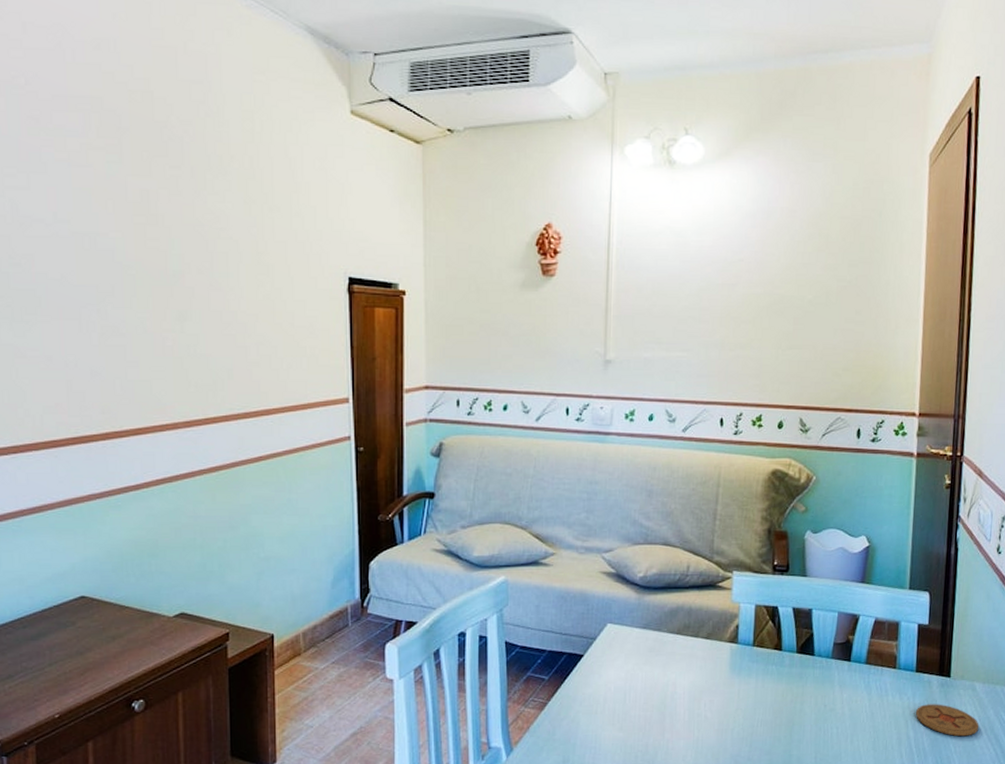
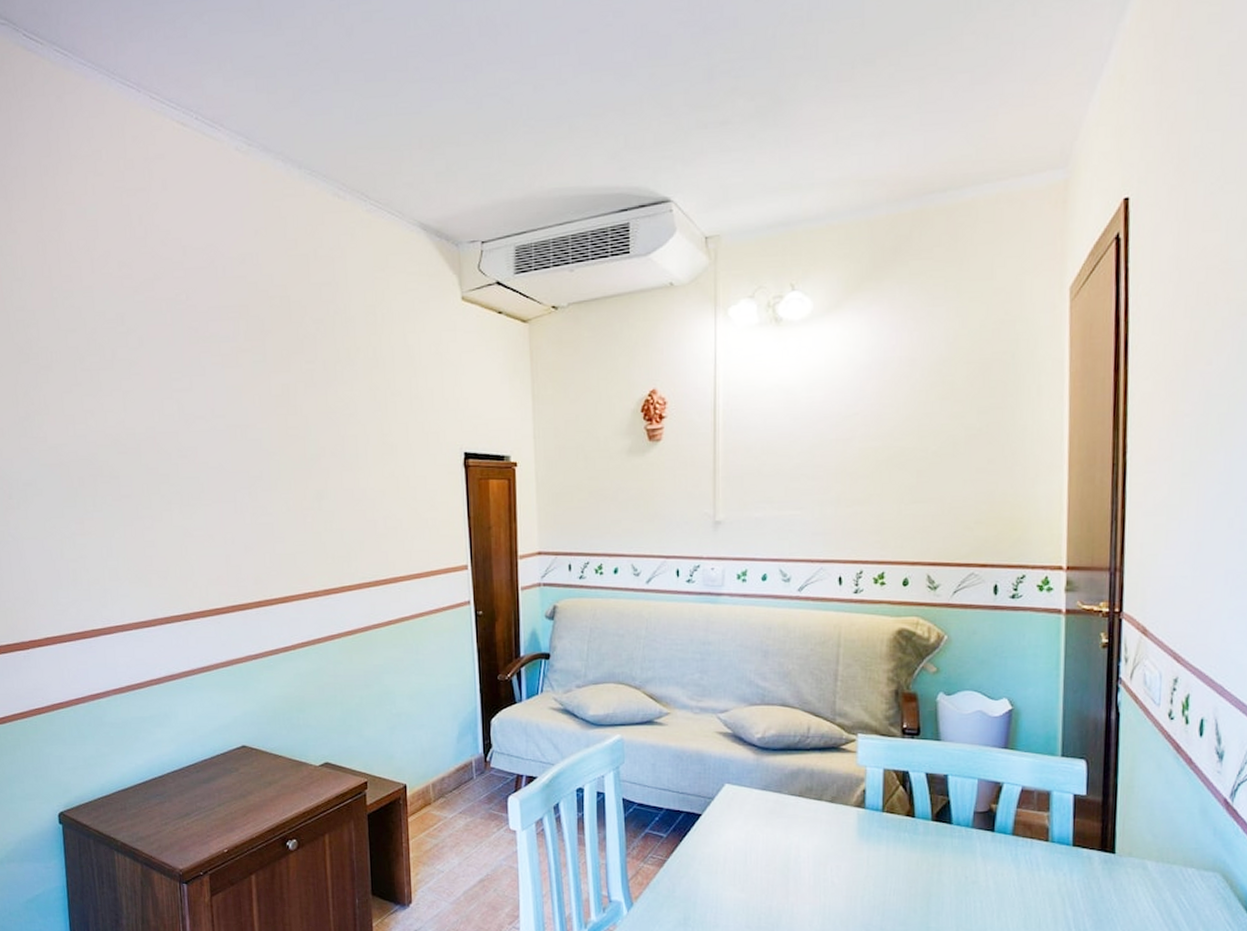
coaster: present [915,704,979,737] -> none [1073,882,1153,920]

